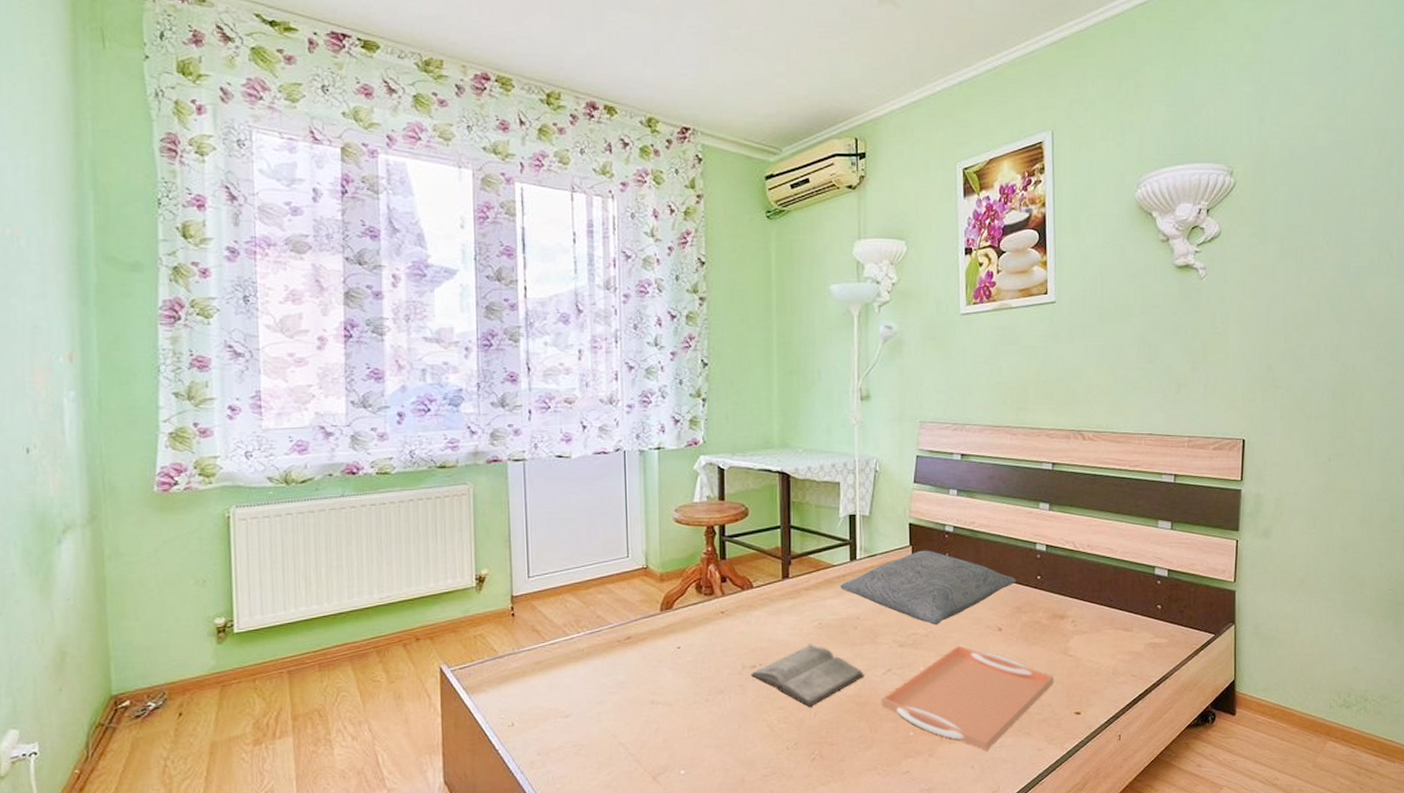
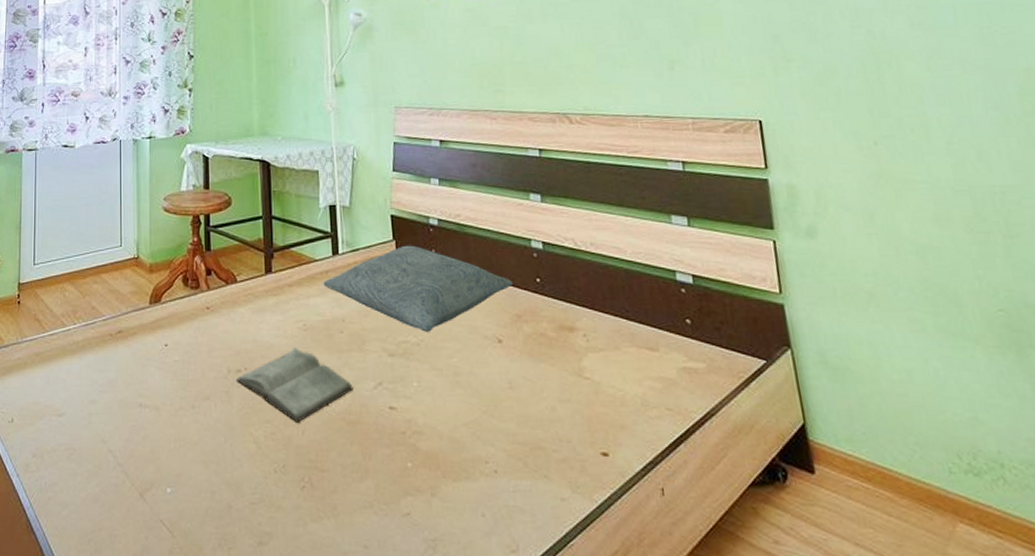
serving tray: present [882,645,1053,752] -> none [374,358,570,497]

